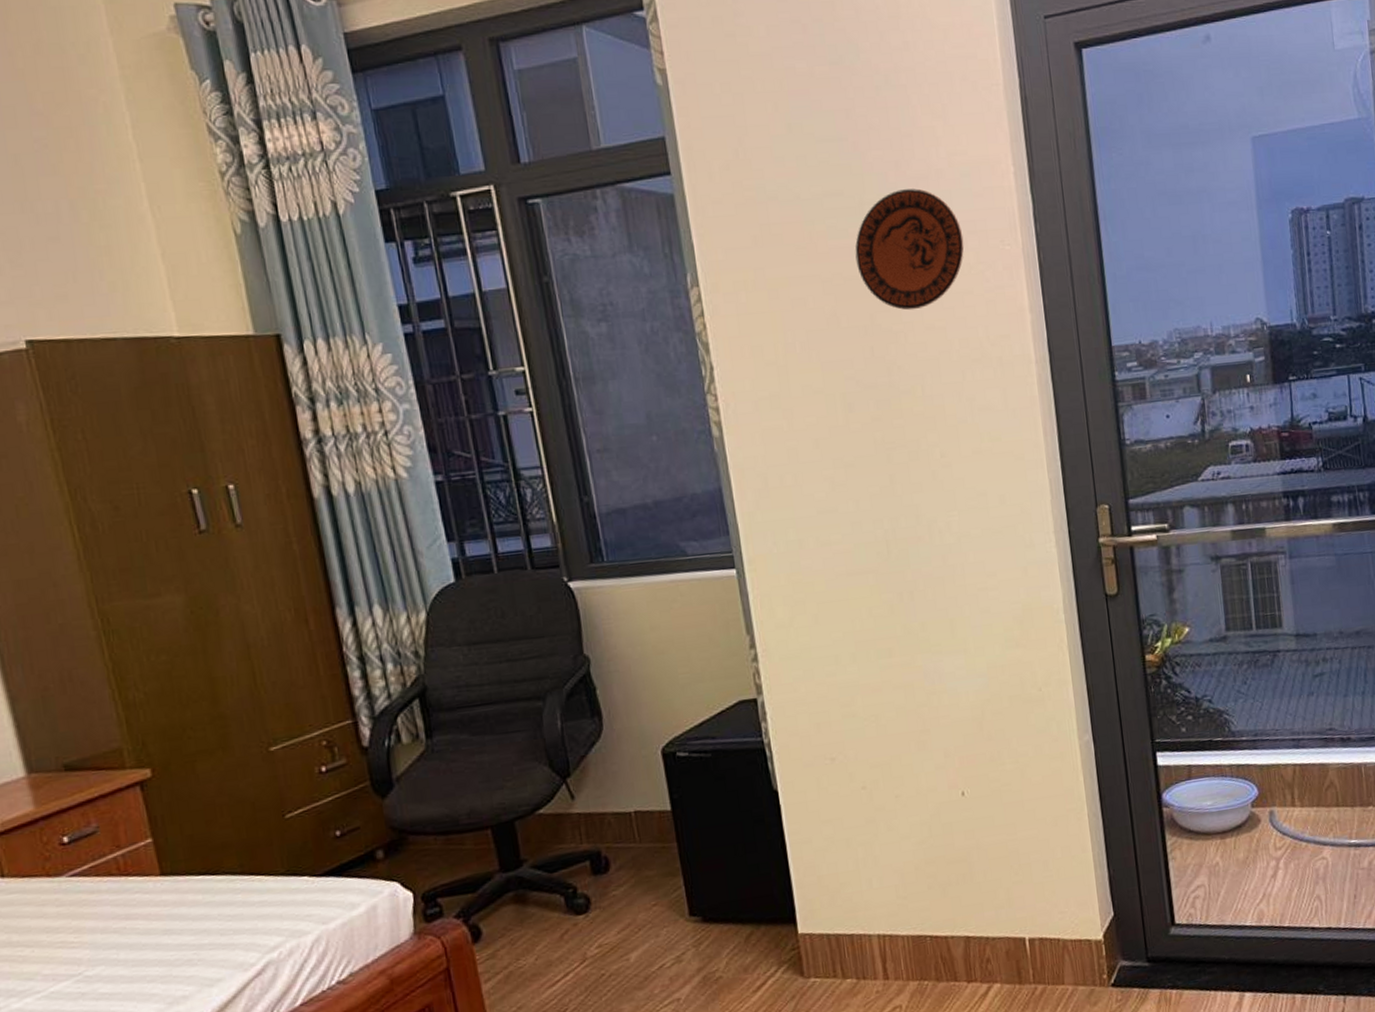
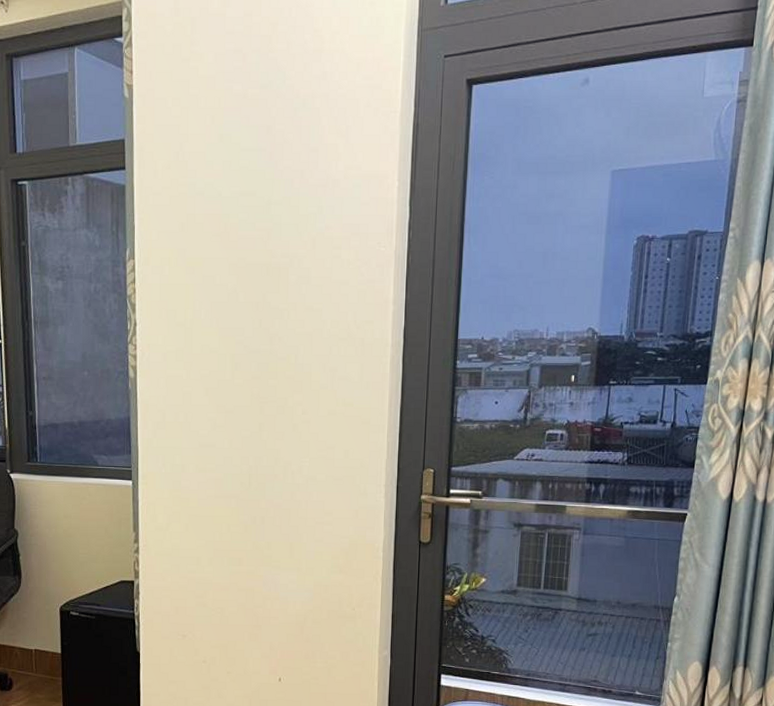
decorative plate: present [855,188,964,311] -> none [258,194,348,293]

